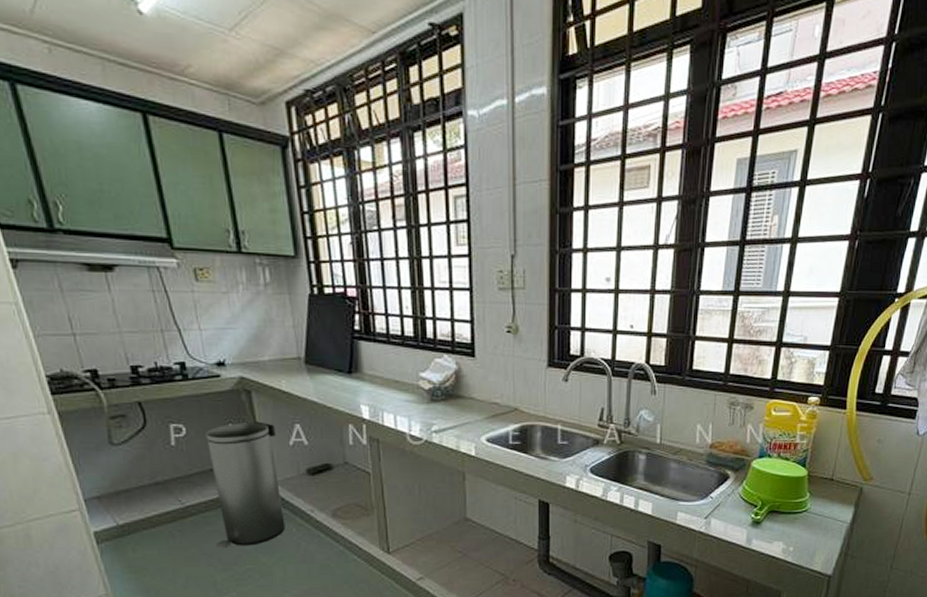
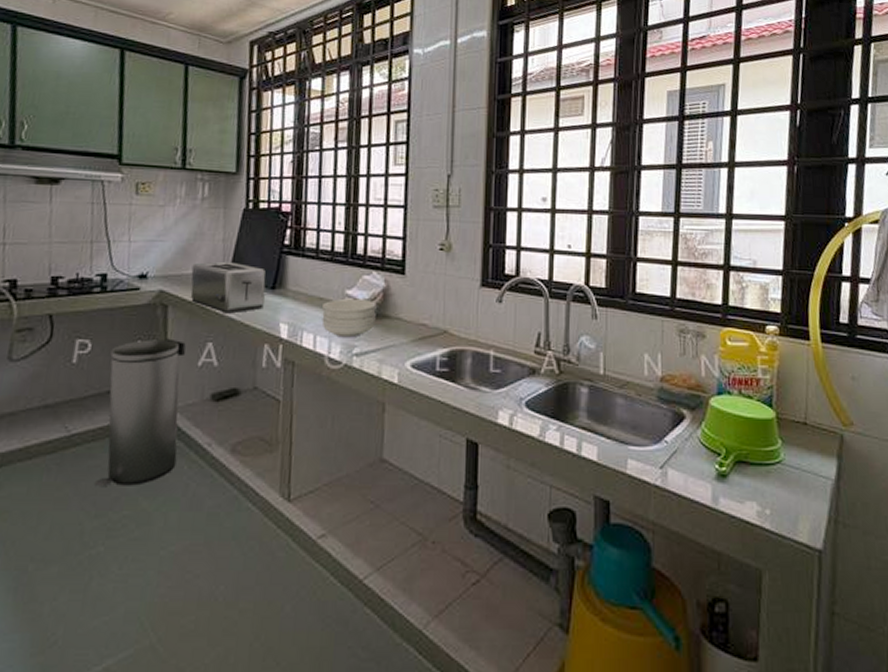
toaster: none [267,347,343,397] -> present [190,261,266,314]
bowl: none [399,380,450,417] -> present [321,298,377,338]

